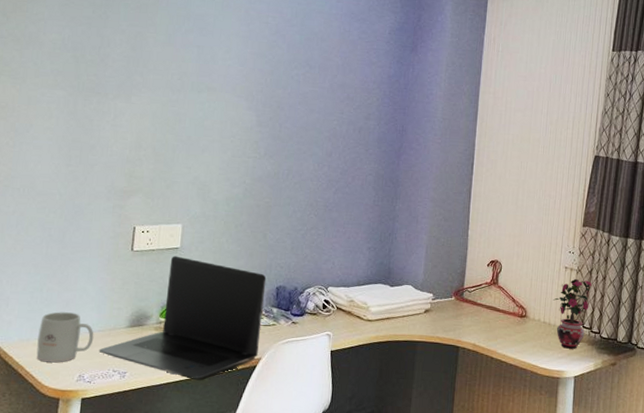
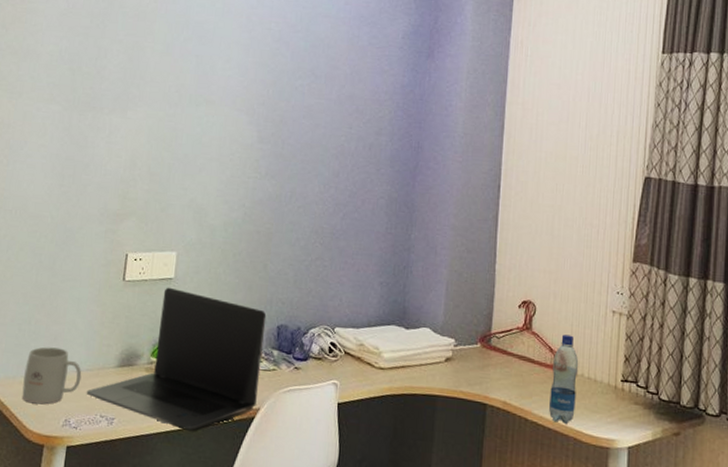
bottle: none [511,287,537,360] -> present [549,334,579,424]
potted flower: present [553,278,592,349] -> none [599,325,646,413]

